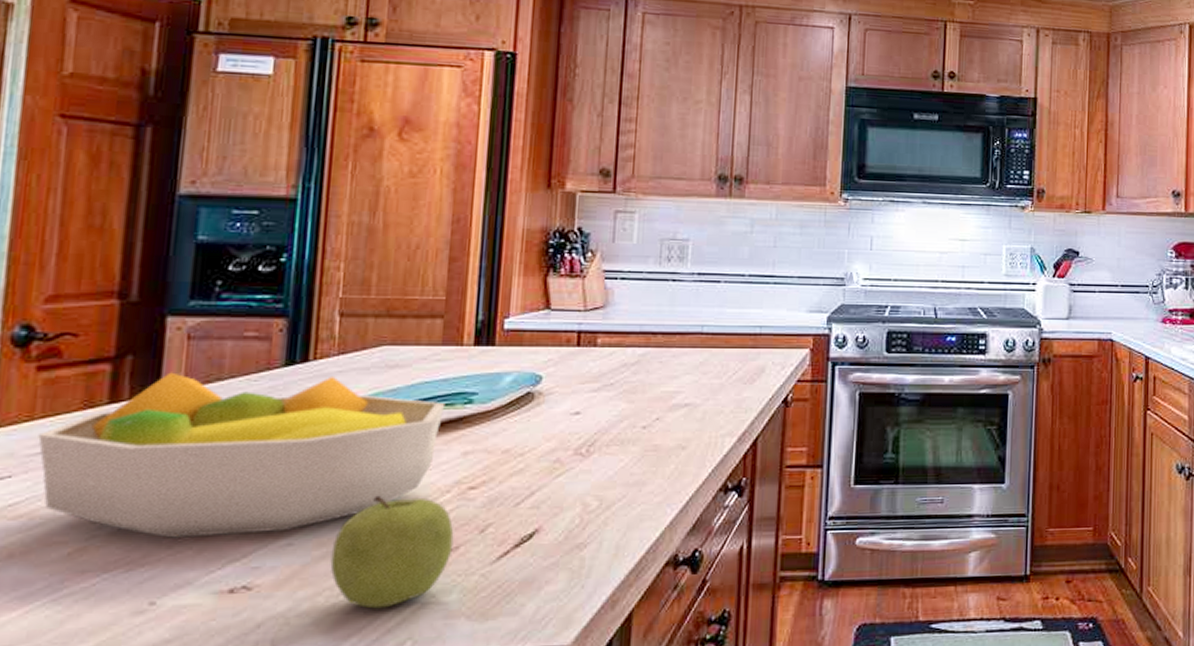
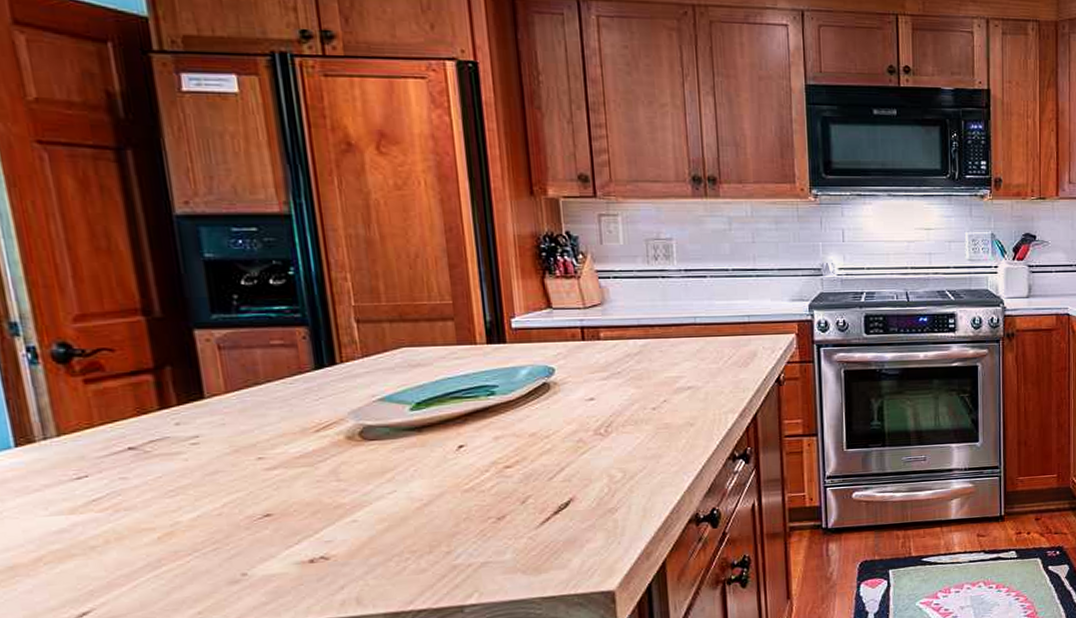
fruit bowl: present [38,372,446,538] -> none [102,376,471,521]
fruit: present [330,495,454,609] -> none [392,477,500,570]

